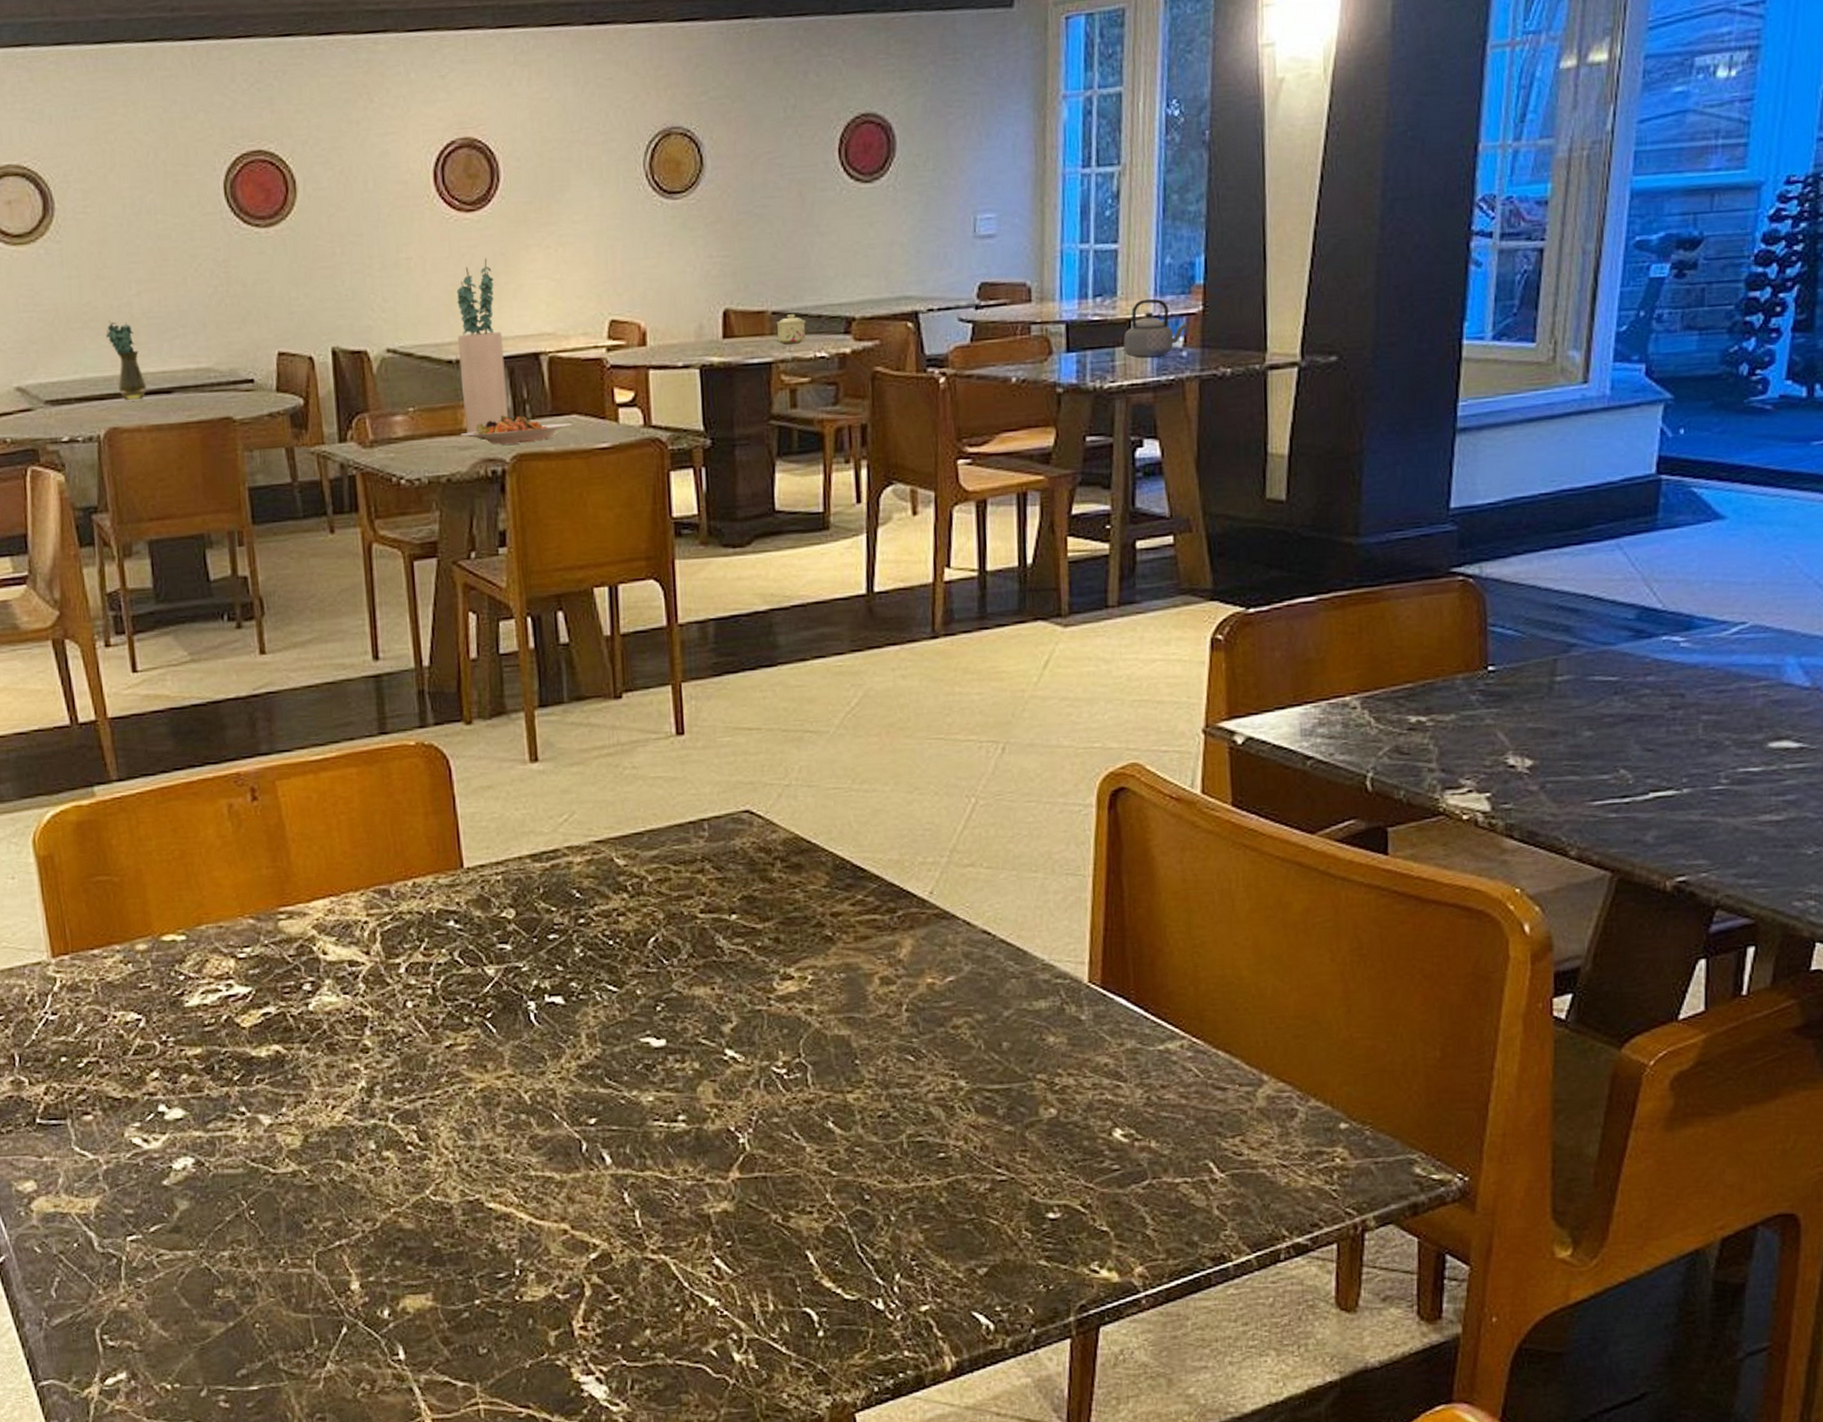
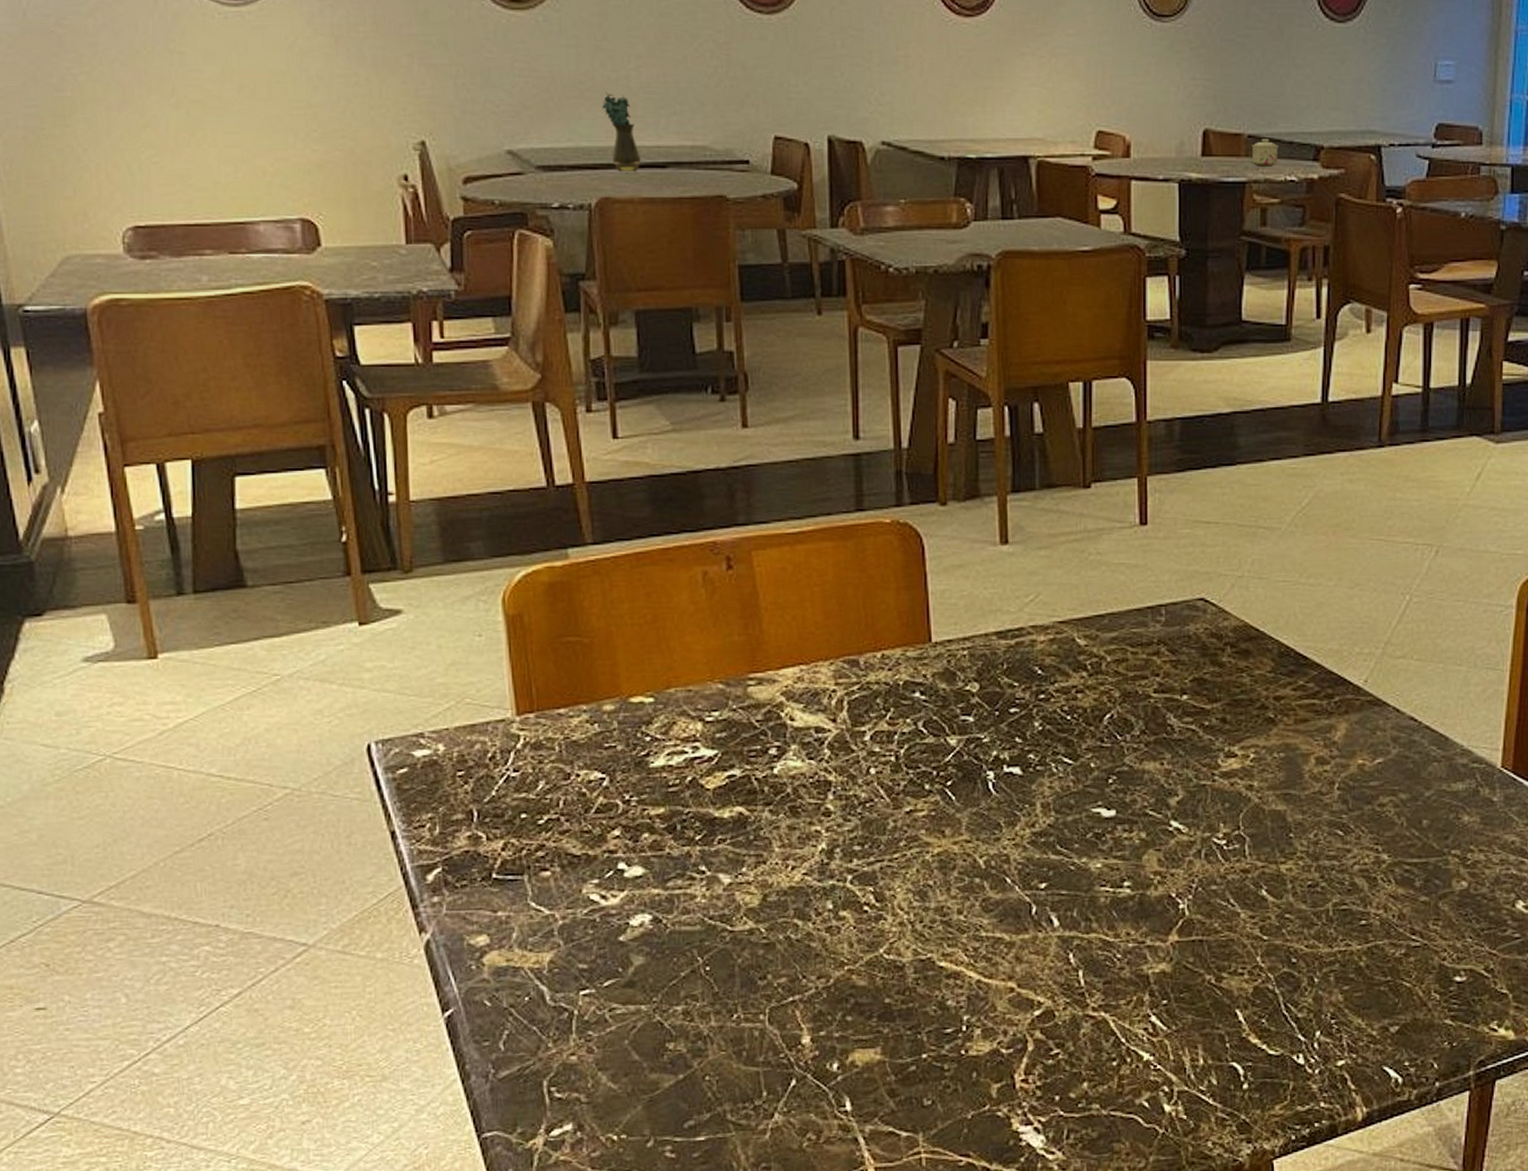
vase: present [456,258,509,438] -> none [950,62,997,233]
salad: present [460,414,572,446] -> none [949,212,1056,242]

